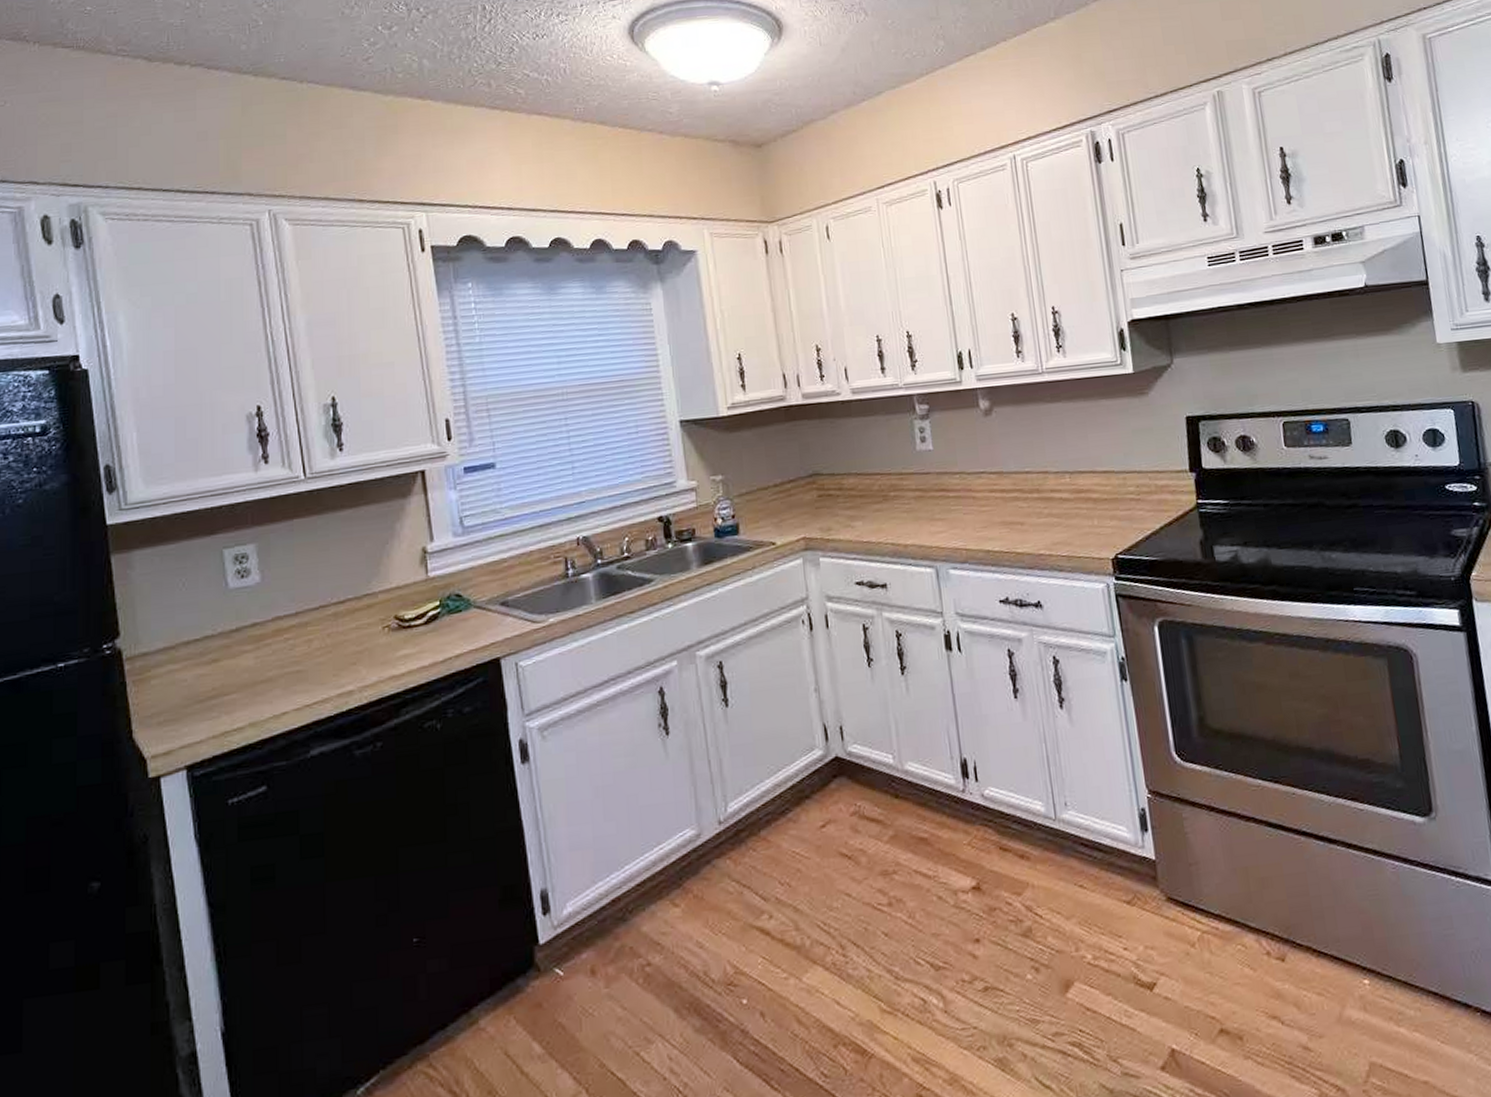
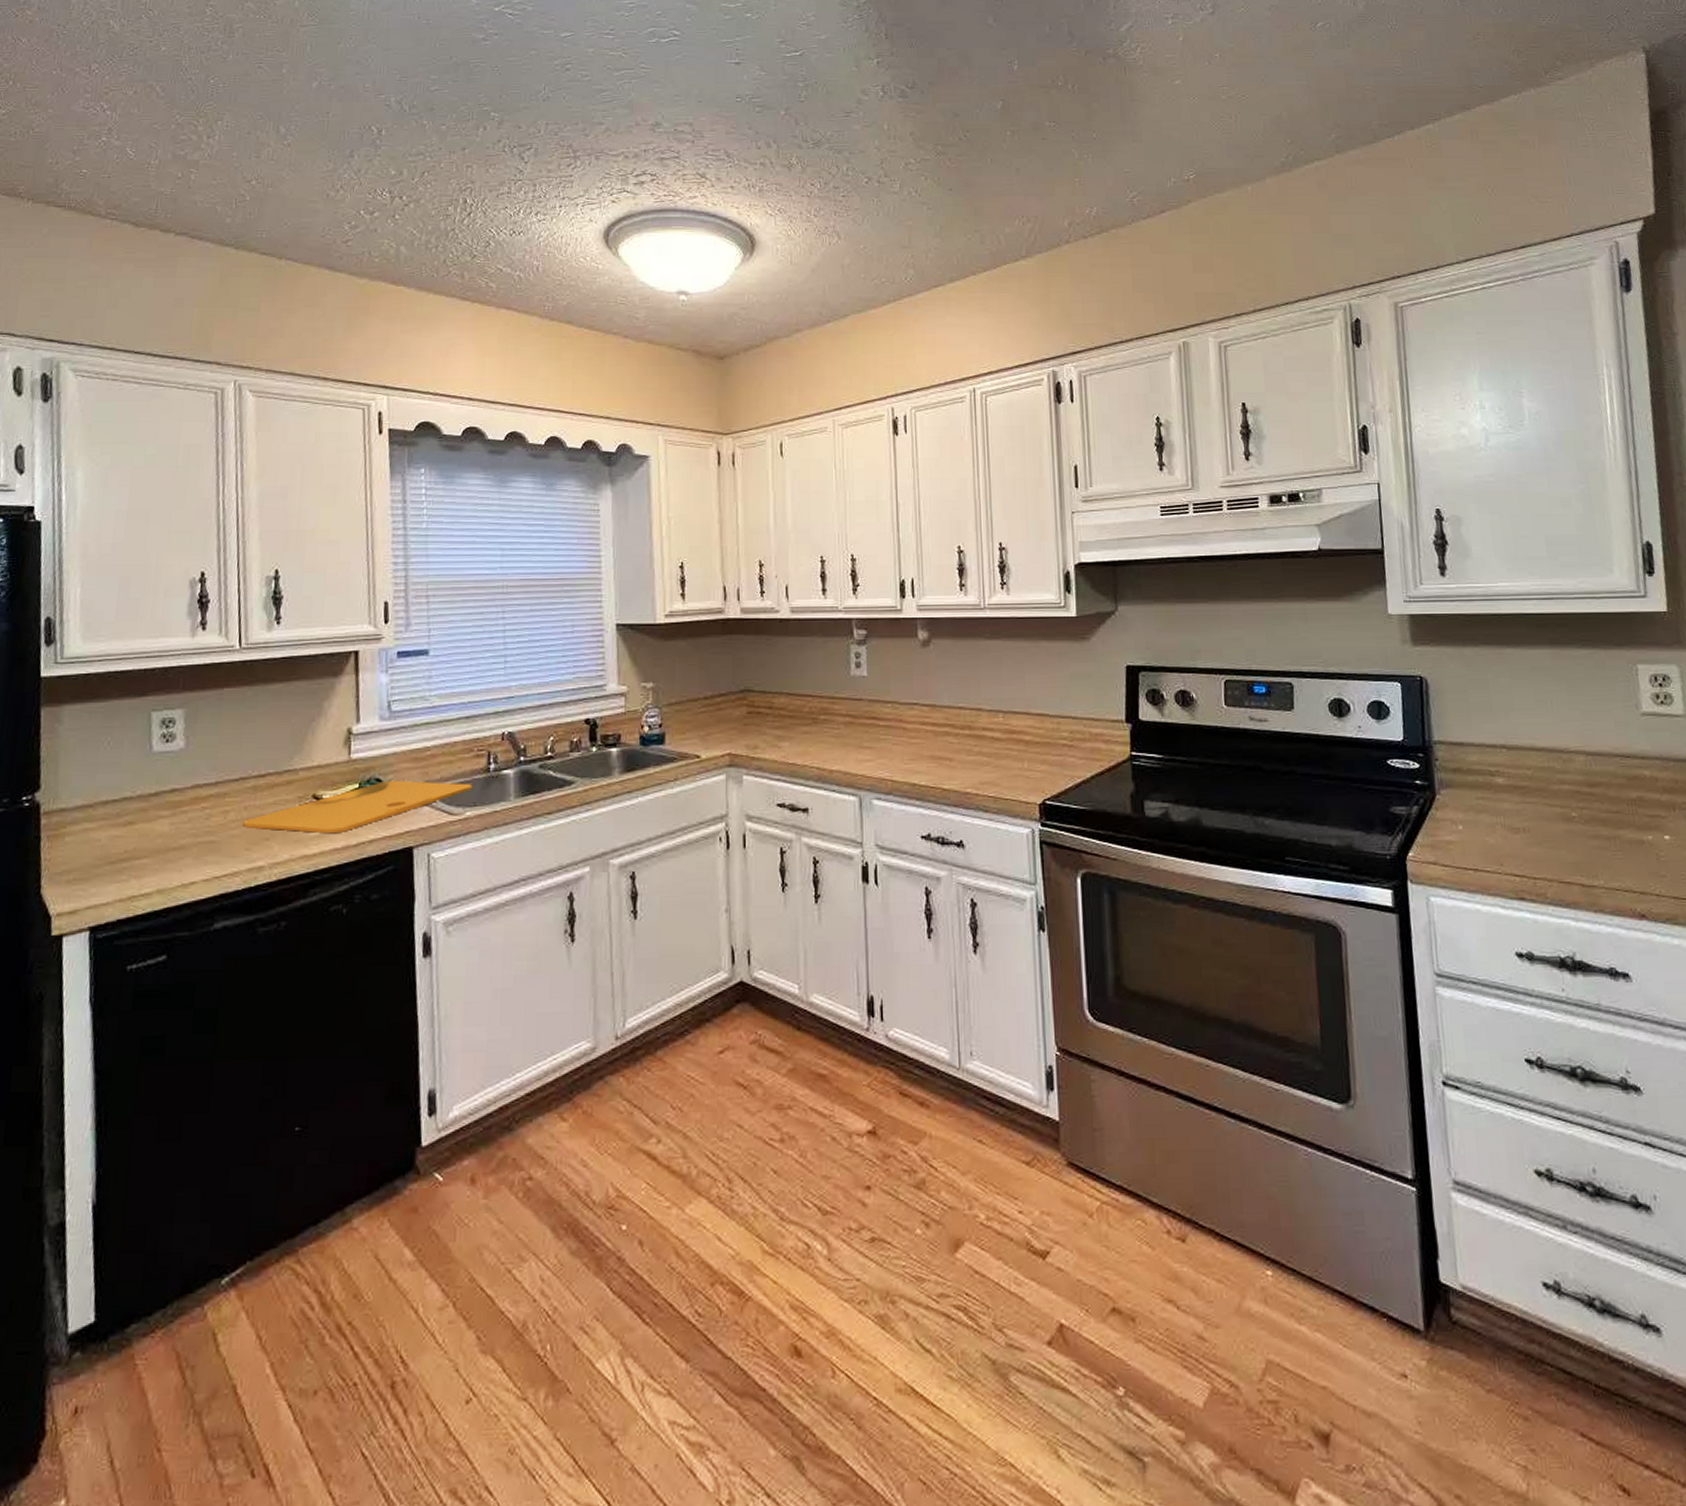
cutting board: none [327,590,554,655] -> present [242,781,473,834]

